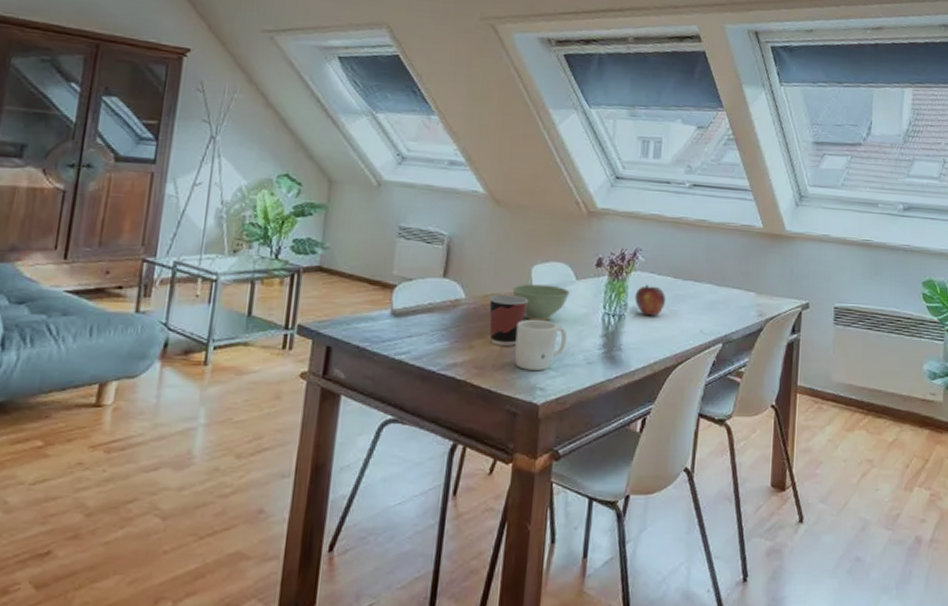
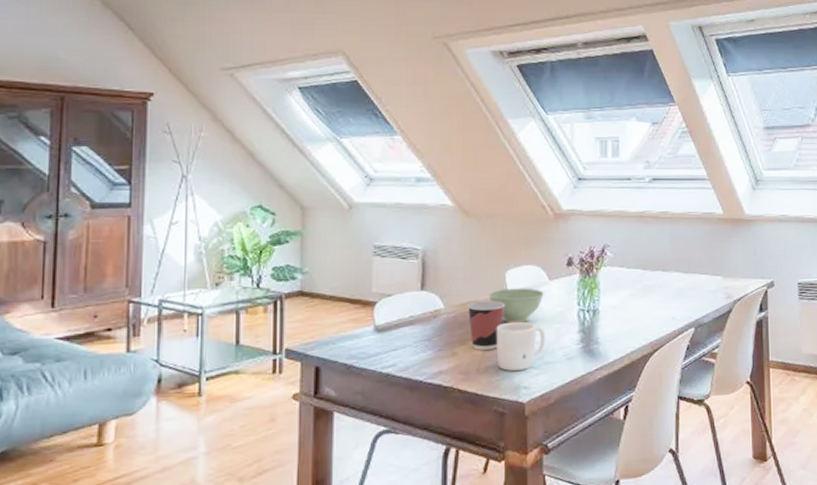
fruit: present [635,284,666,316] -> none [607,278,637,308]

